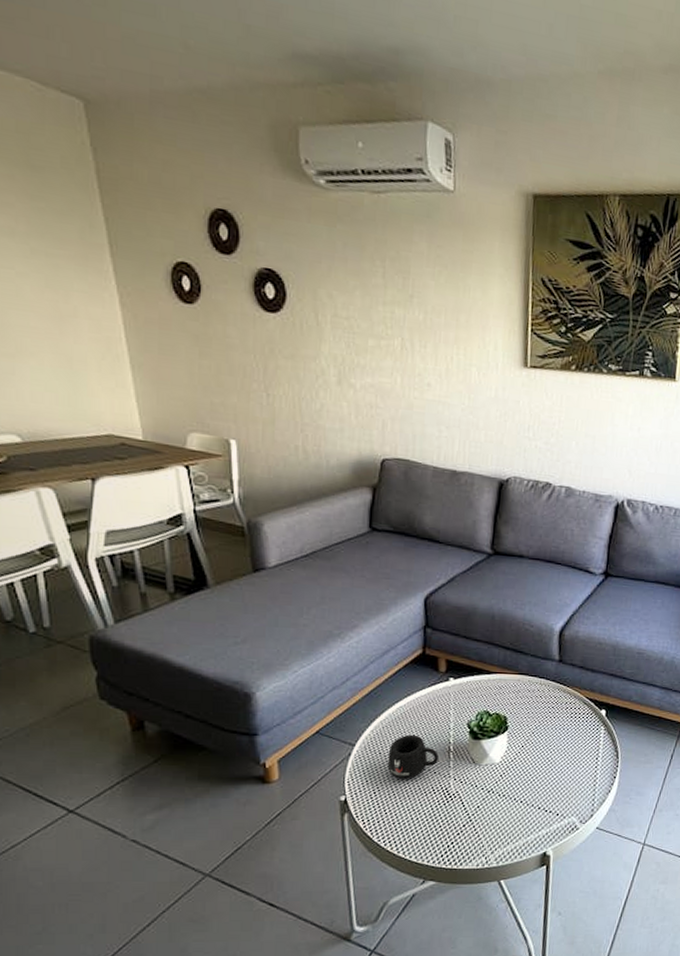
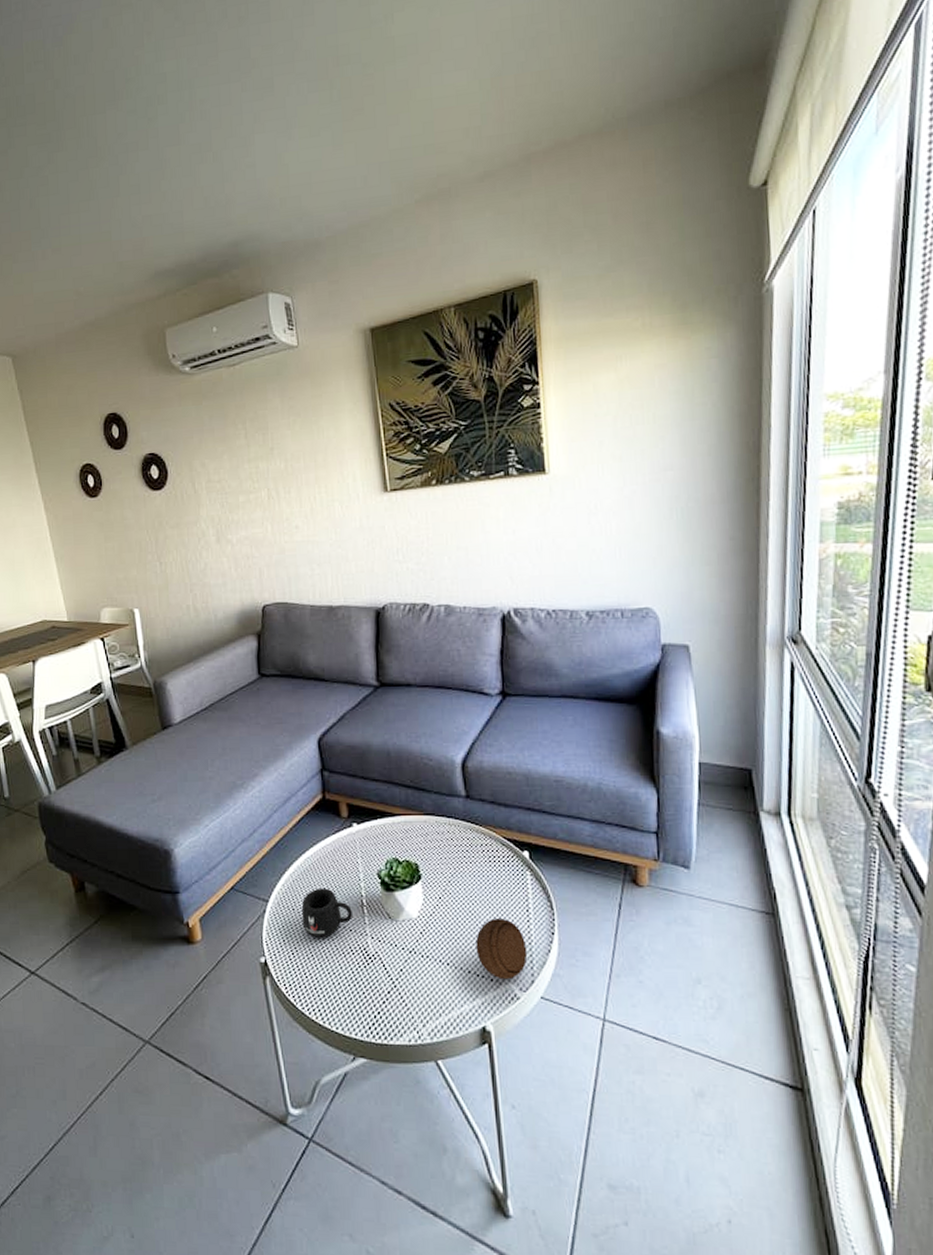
coaster: none [547,764,592,814] -> present [476,918,528,980]

